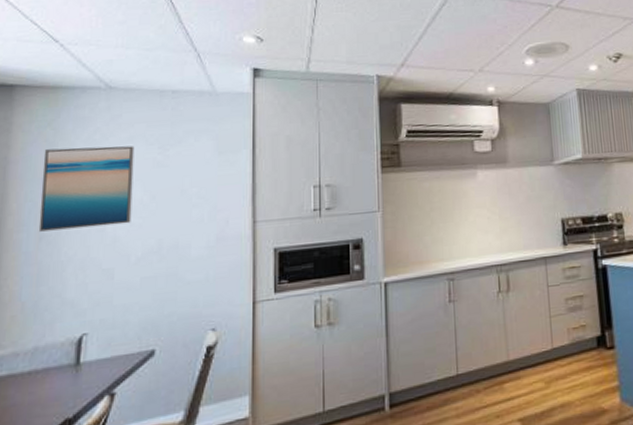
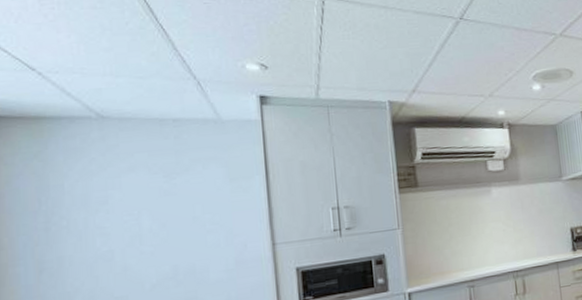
wall art: present [38,146,135,232] -> none [33,175,142,265]

